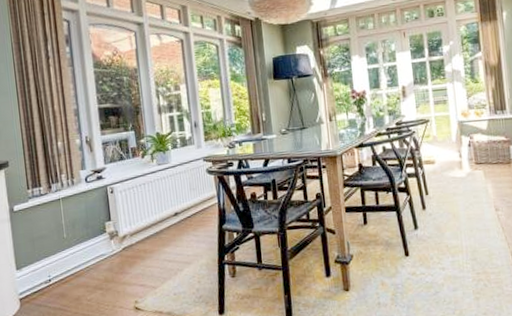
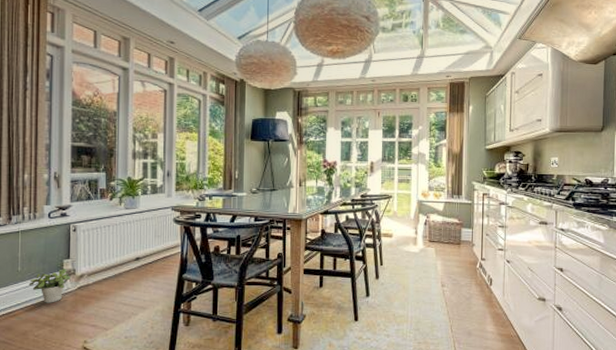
potted plant: none [75,231,114,267] -> present [28,269,71,303]

